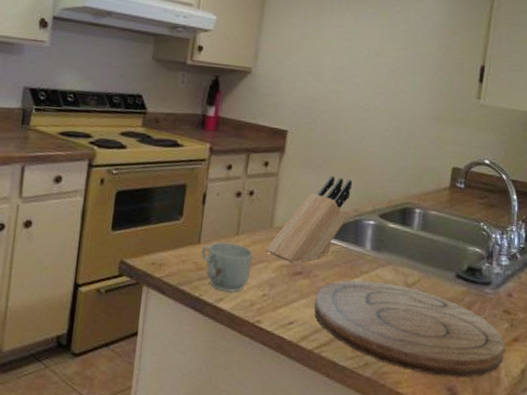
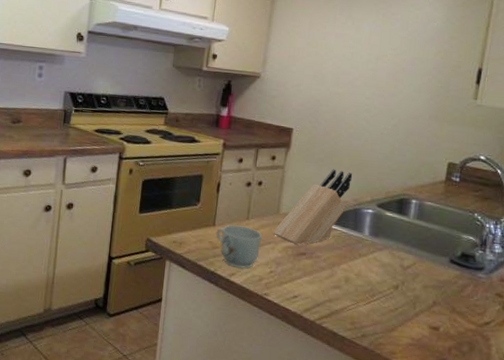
cutting board: present [314,280,505,378] -> none [316,261,496,352]

